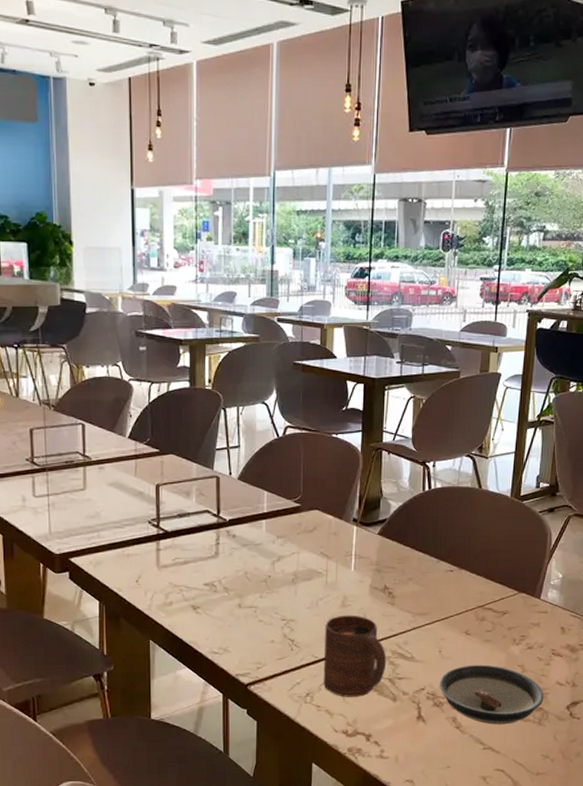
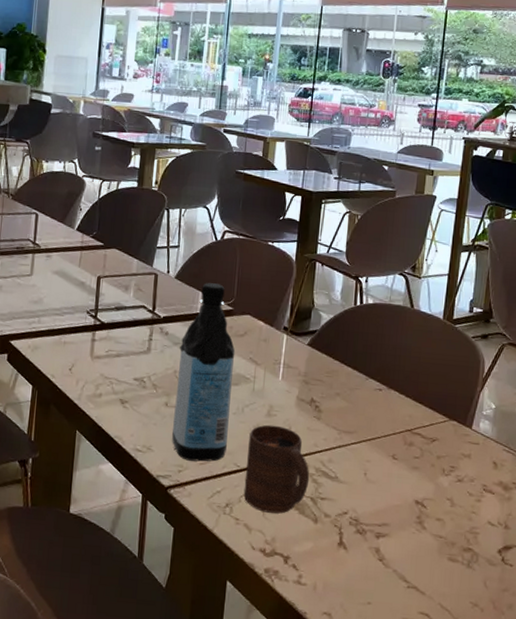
water bottle: none [247,481,306,657] -> present [171,283,236,462]
saucer: present [439,664,544,725] -> none [362,492,474,563]

